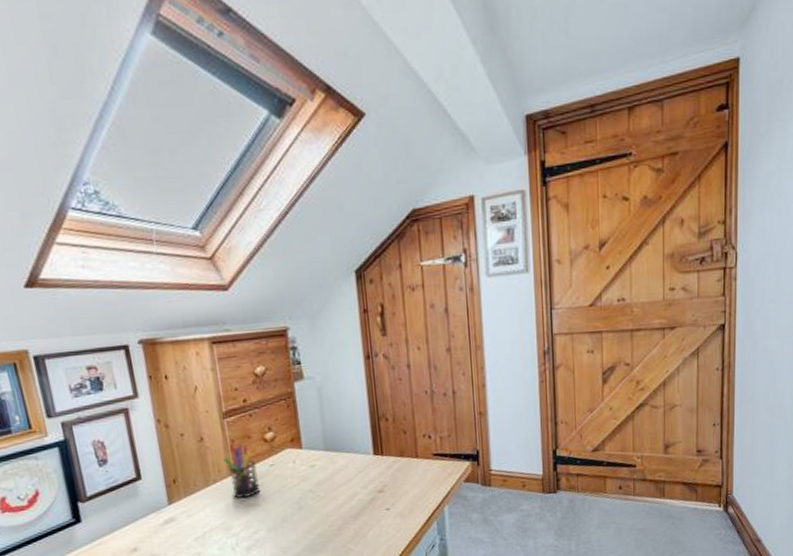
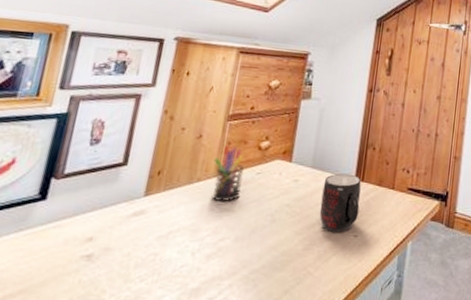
mug: none [341,450,386,510] -> present [319,173,362,232]

